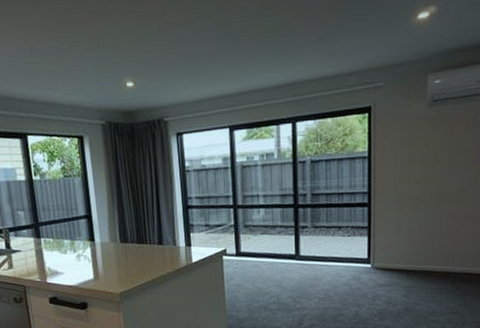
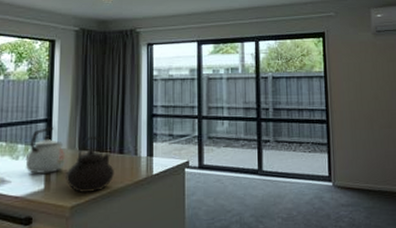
kettle: none [73,223,110,266] -> present [25,127,66,174]
teapot: none [110,229,156,281] -> present [64,135,114,193]

